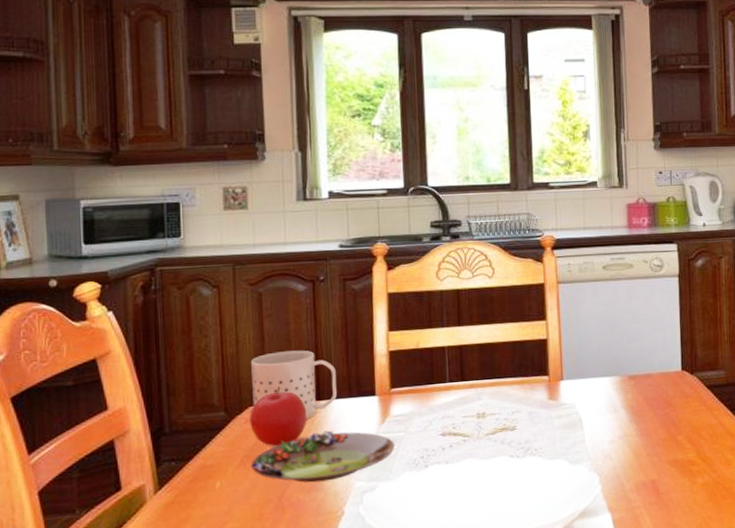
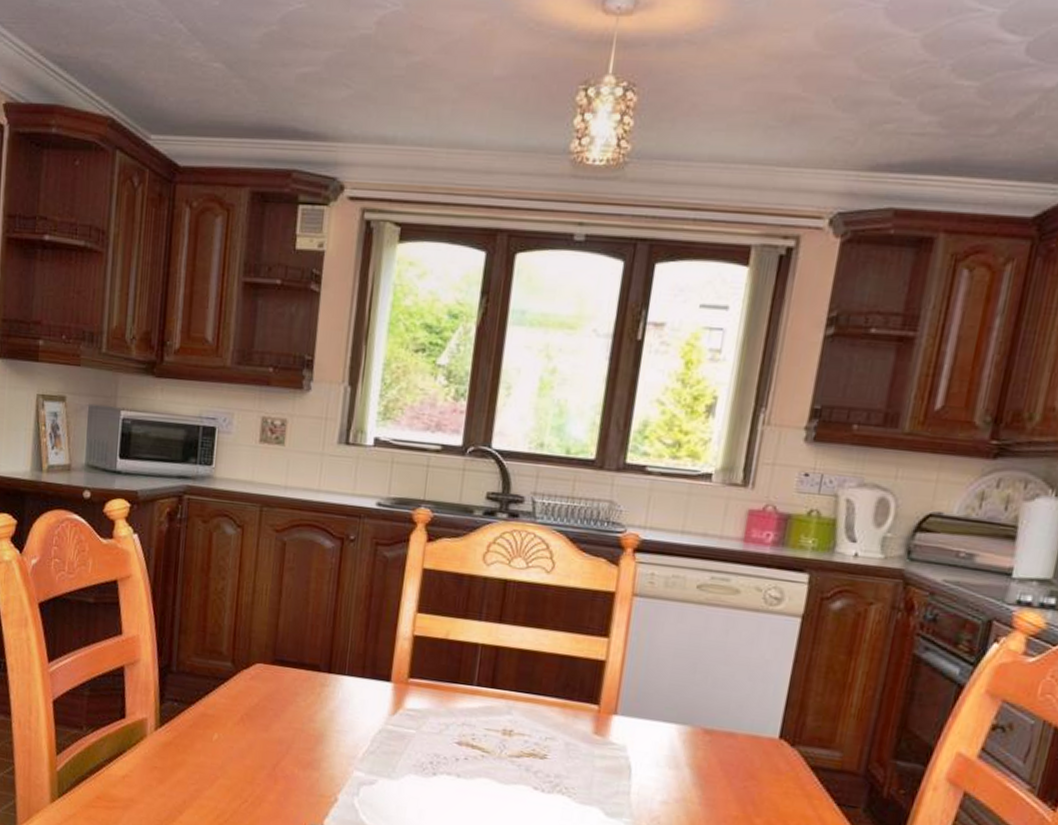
fruit: present [249,386,307,446] -> none [254,648,315,712]
mug: present [250,350,338,420] -> none [261,610,353,691]
salad plate: present [250,430,395,483] -> none [249,707,403,763]

